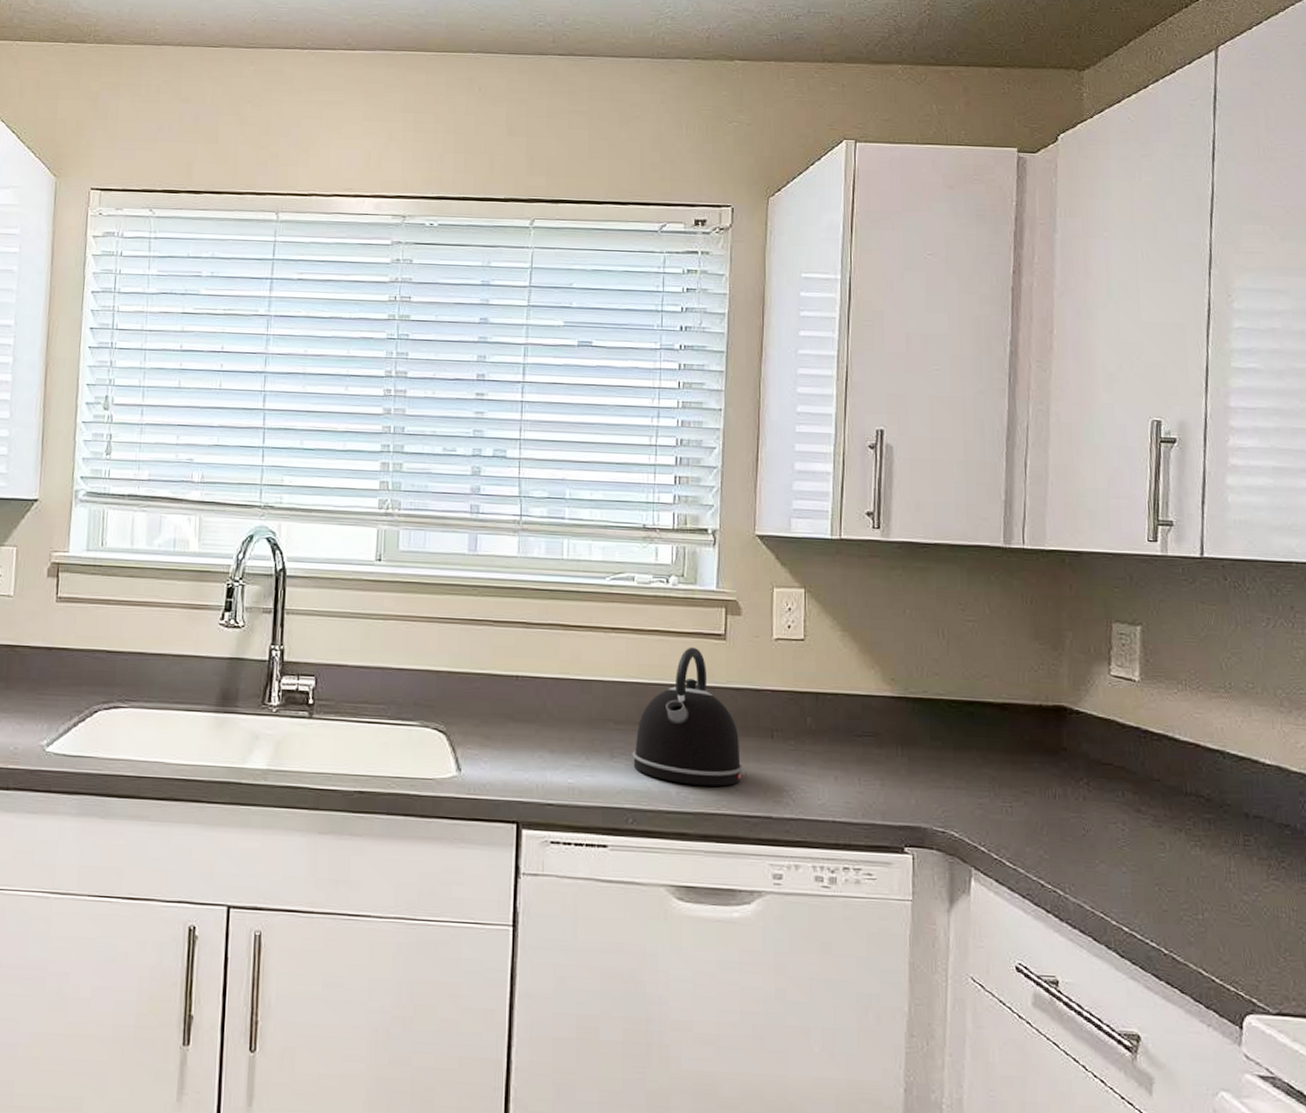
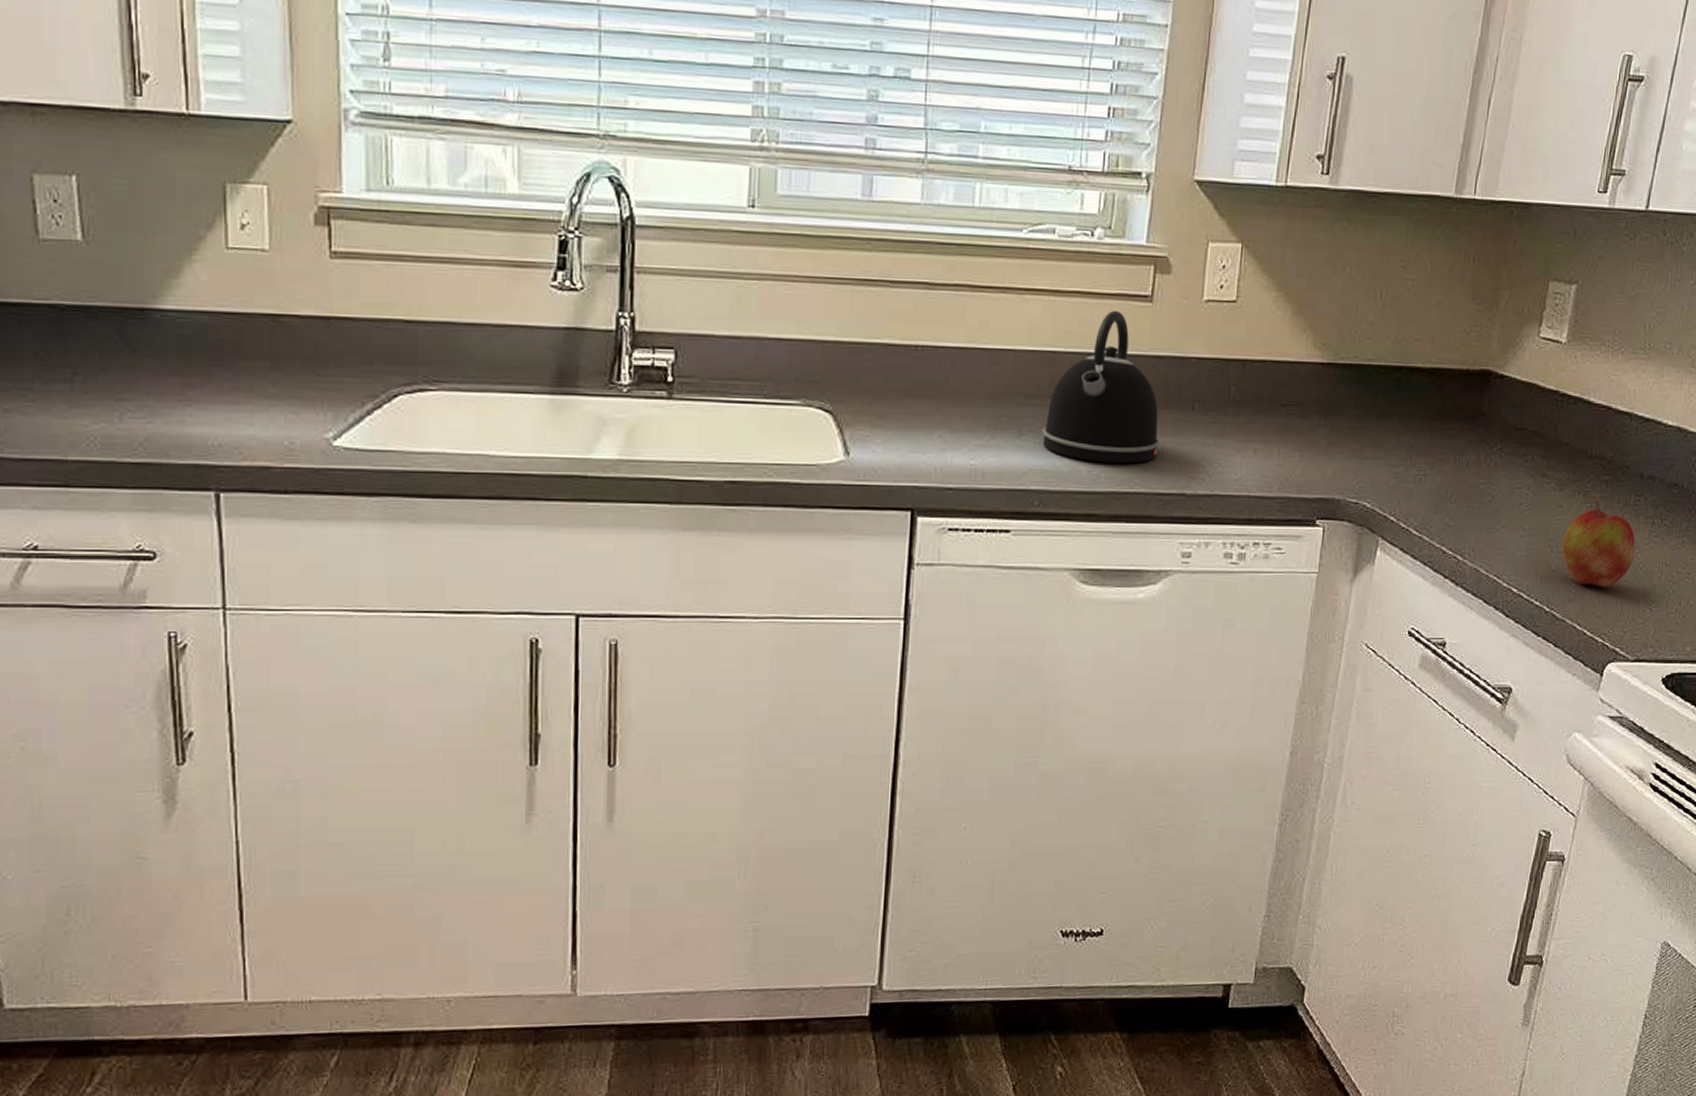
apple: none [1171,836,1256,932] -> present [1562,498,1636,588]

